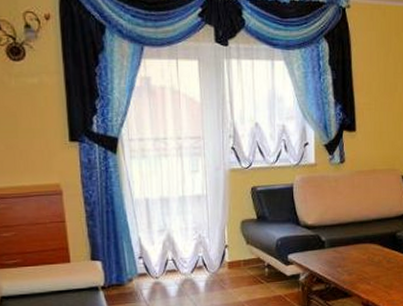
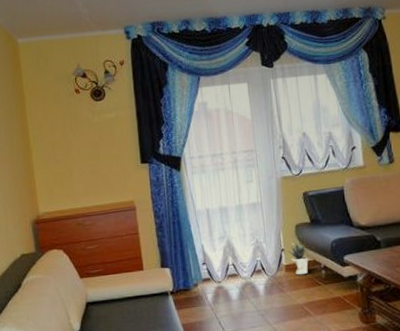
potted plant: none [230,238,253,273] -> present [286,242,308,275]

